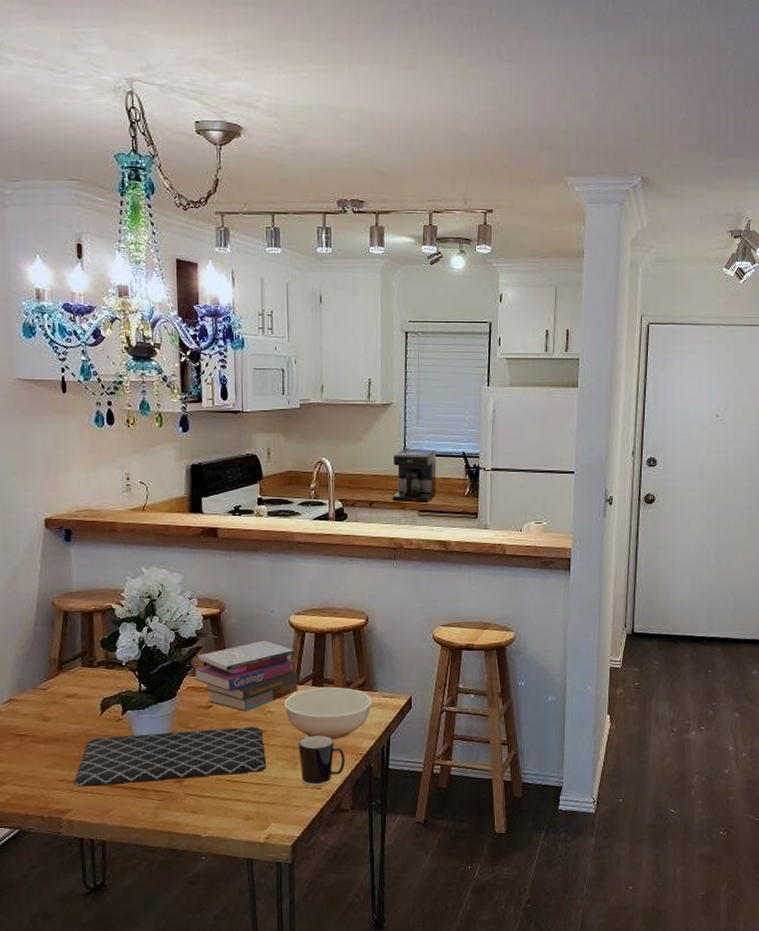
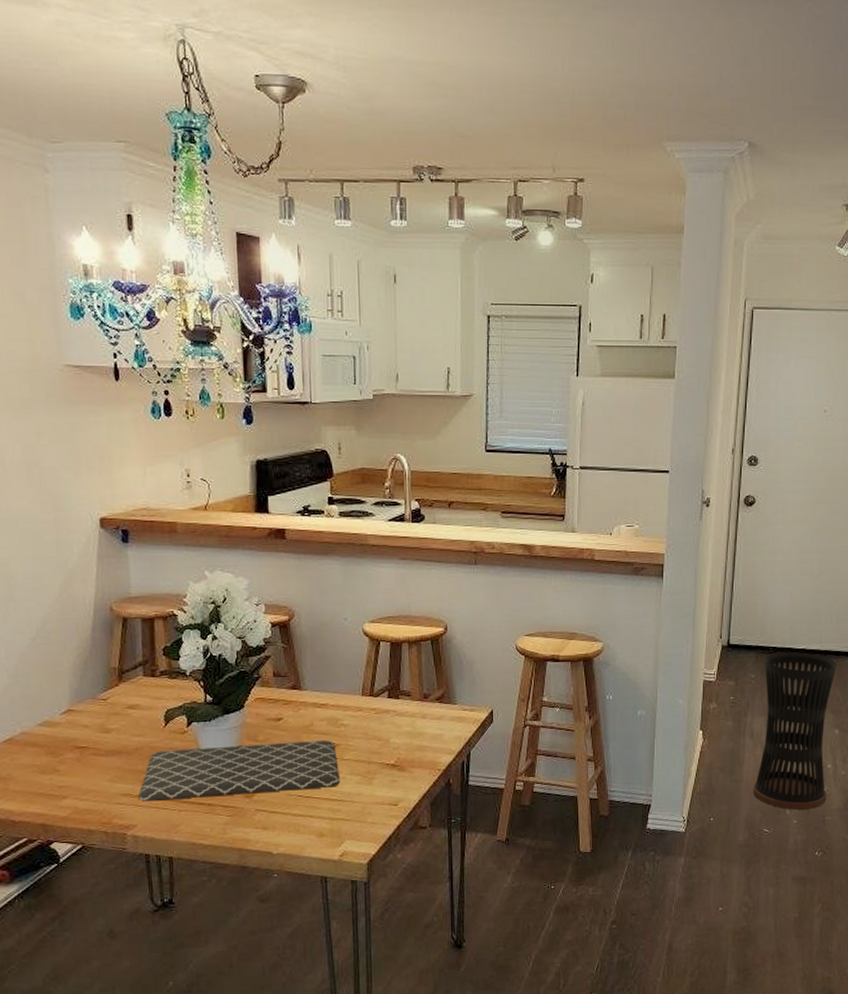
books: present [194,640,298,711] -> none [262,649,373,724]
bowl: present [284,686,373,740] -> none [358,699,452,755]
mug: present [298,735,346,787] -> none [373,749,423,803]
coffee maker: present [392,448,437,504] -> none [472,444,521,505]
umbrella stand: none [659,640,735,791] -> present [753,652,837,810]

